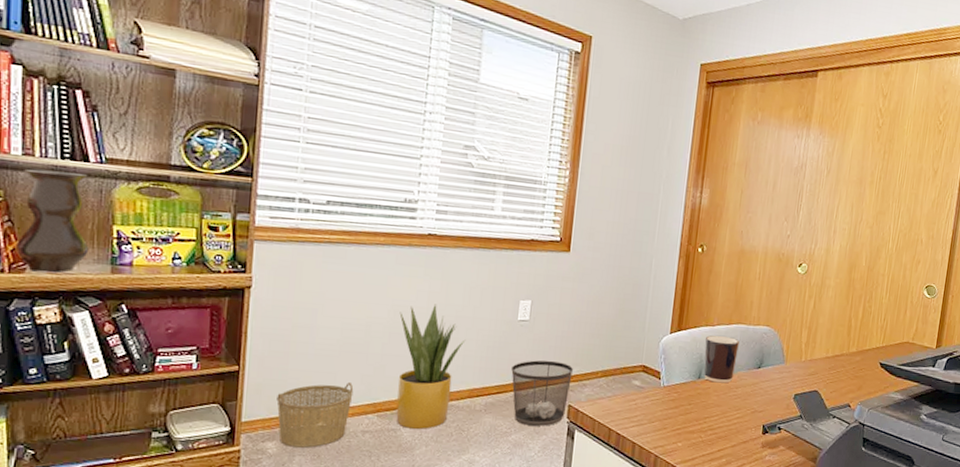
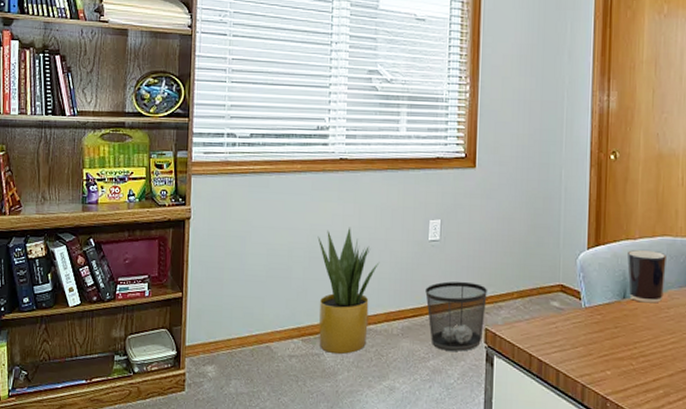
vase: present [15,169,89,273] -> none [13,125,66,213]
basket: present [276,381,354,448] -> none [214,306,280,372]

